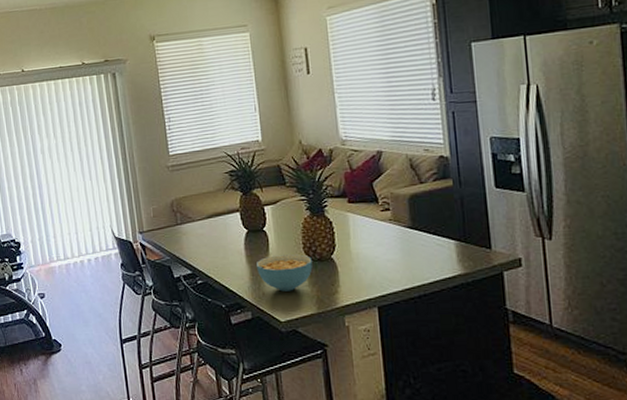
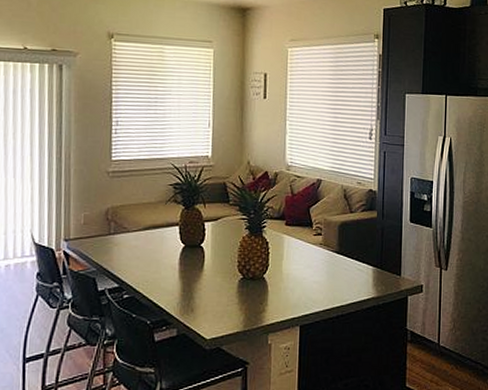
cereal bowl: present [257,253,313,292] -> none [189,271,245,309]

